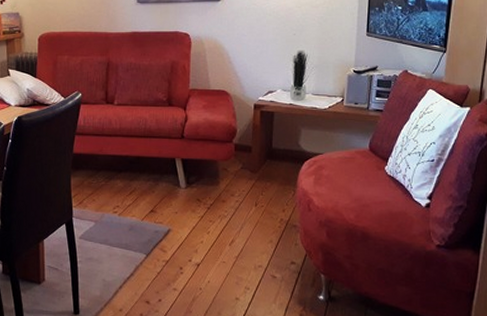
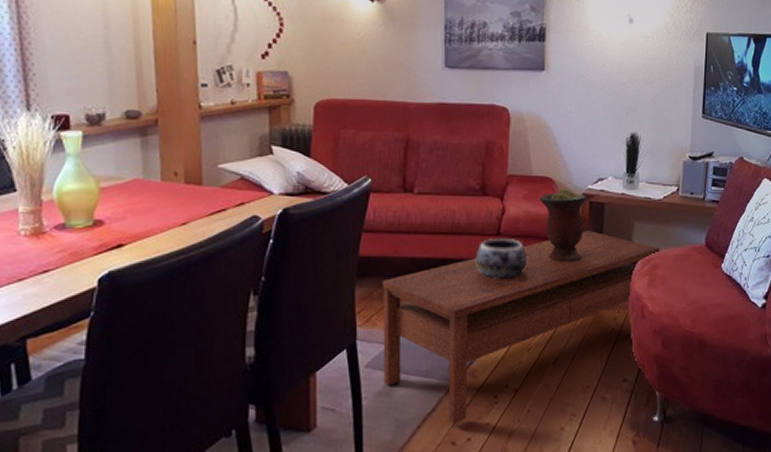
coffee table: none [91,135,325,287] -> present [382,231,659,424]
decorative bowl: none [163,140,207,174] -> present [475,237,528,279]
vase: none [217,99,258,162] -> present [540,188,587,262]

